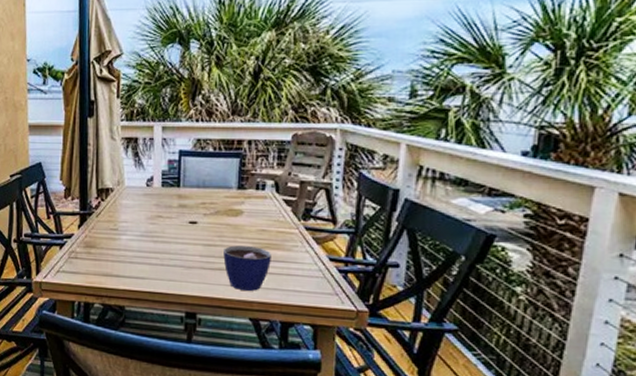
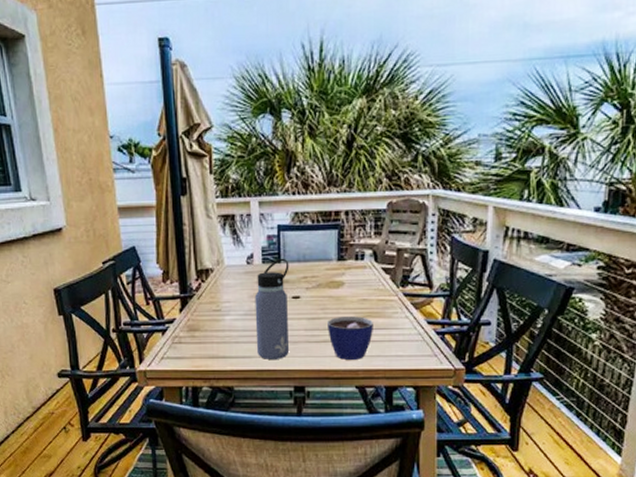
water bottle: none [150,182,188,283] -> present [255,258,289,359]

